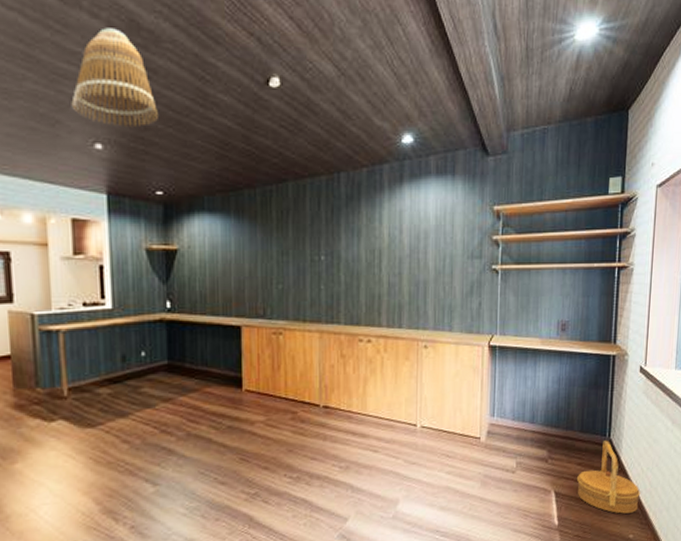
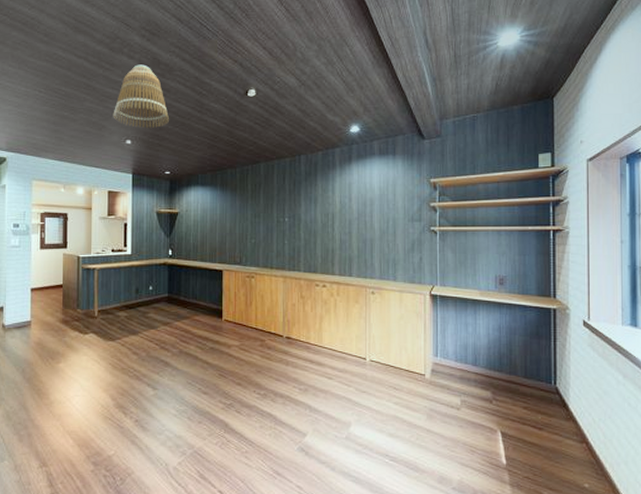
basket: present [577,440,641,514] -> none [524,388,594,462]

